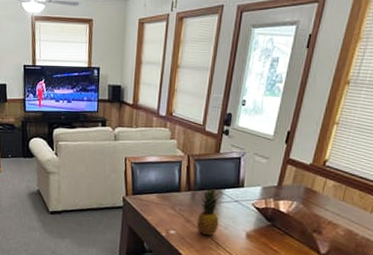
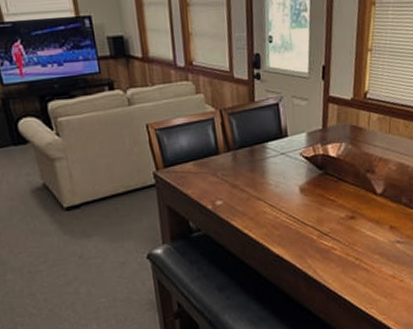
fruit: present [196,187,220,236] -> none [244,142,269,199]

